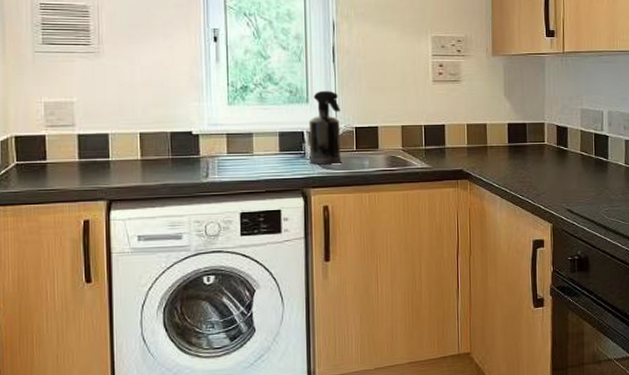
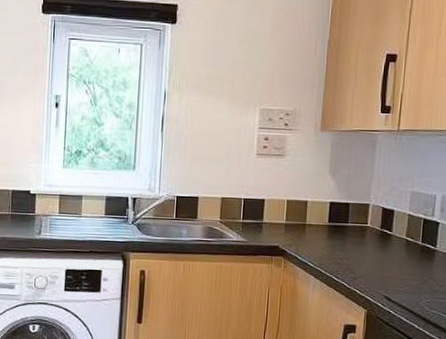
spray bottle: present [308,90,342,165] -> none [131,158,164,231]

